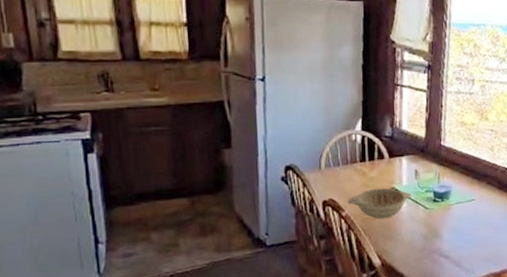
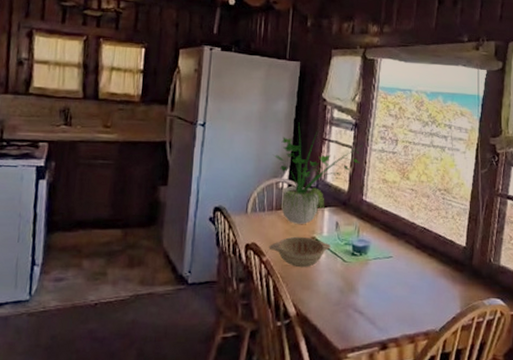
potted plant: none [342,68,437,176] -> present [272,122,362,224]

